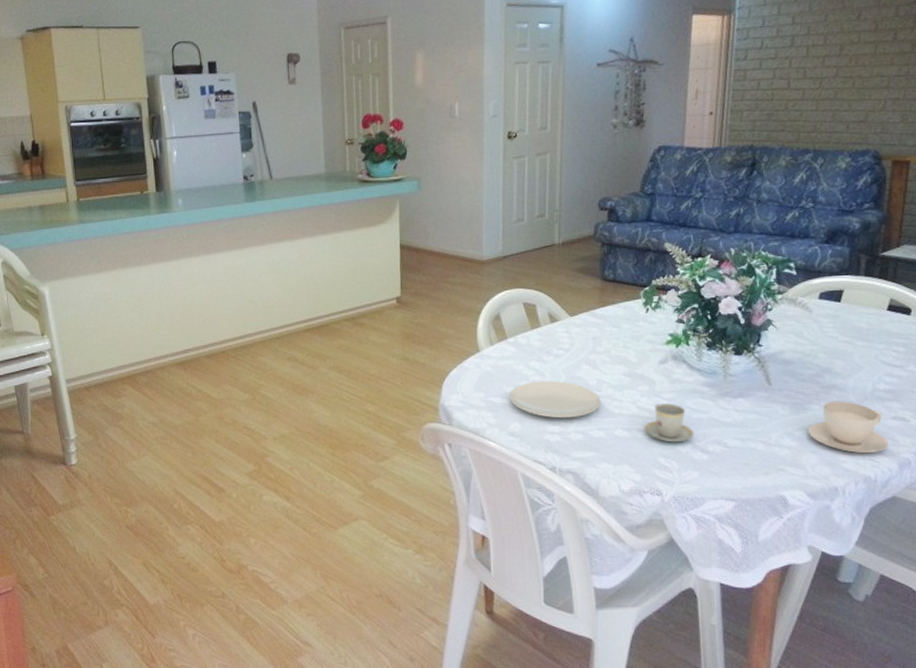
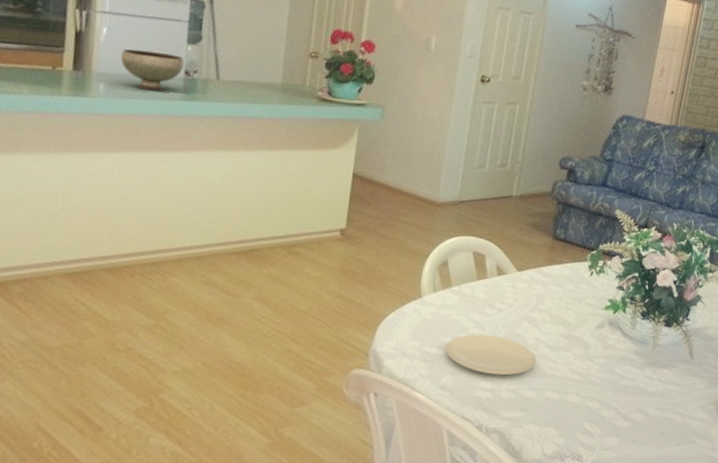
bowl: none [191,163,241,199] -> present [120,48,184,92]
teacup: present [644,403,694,443] -> none [573,368,620,408]

